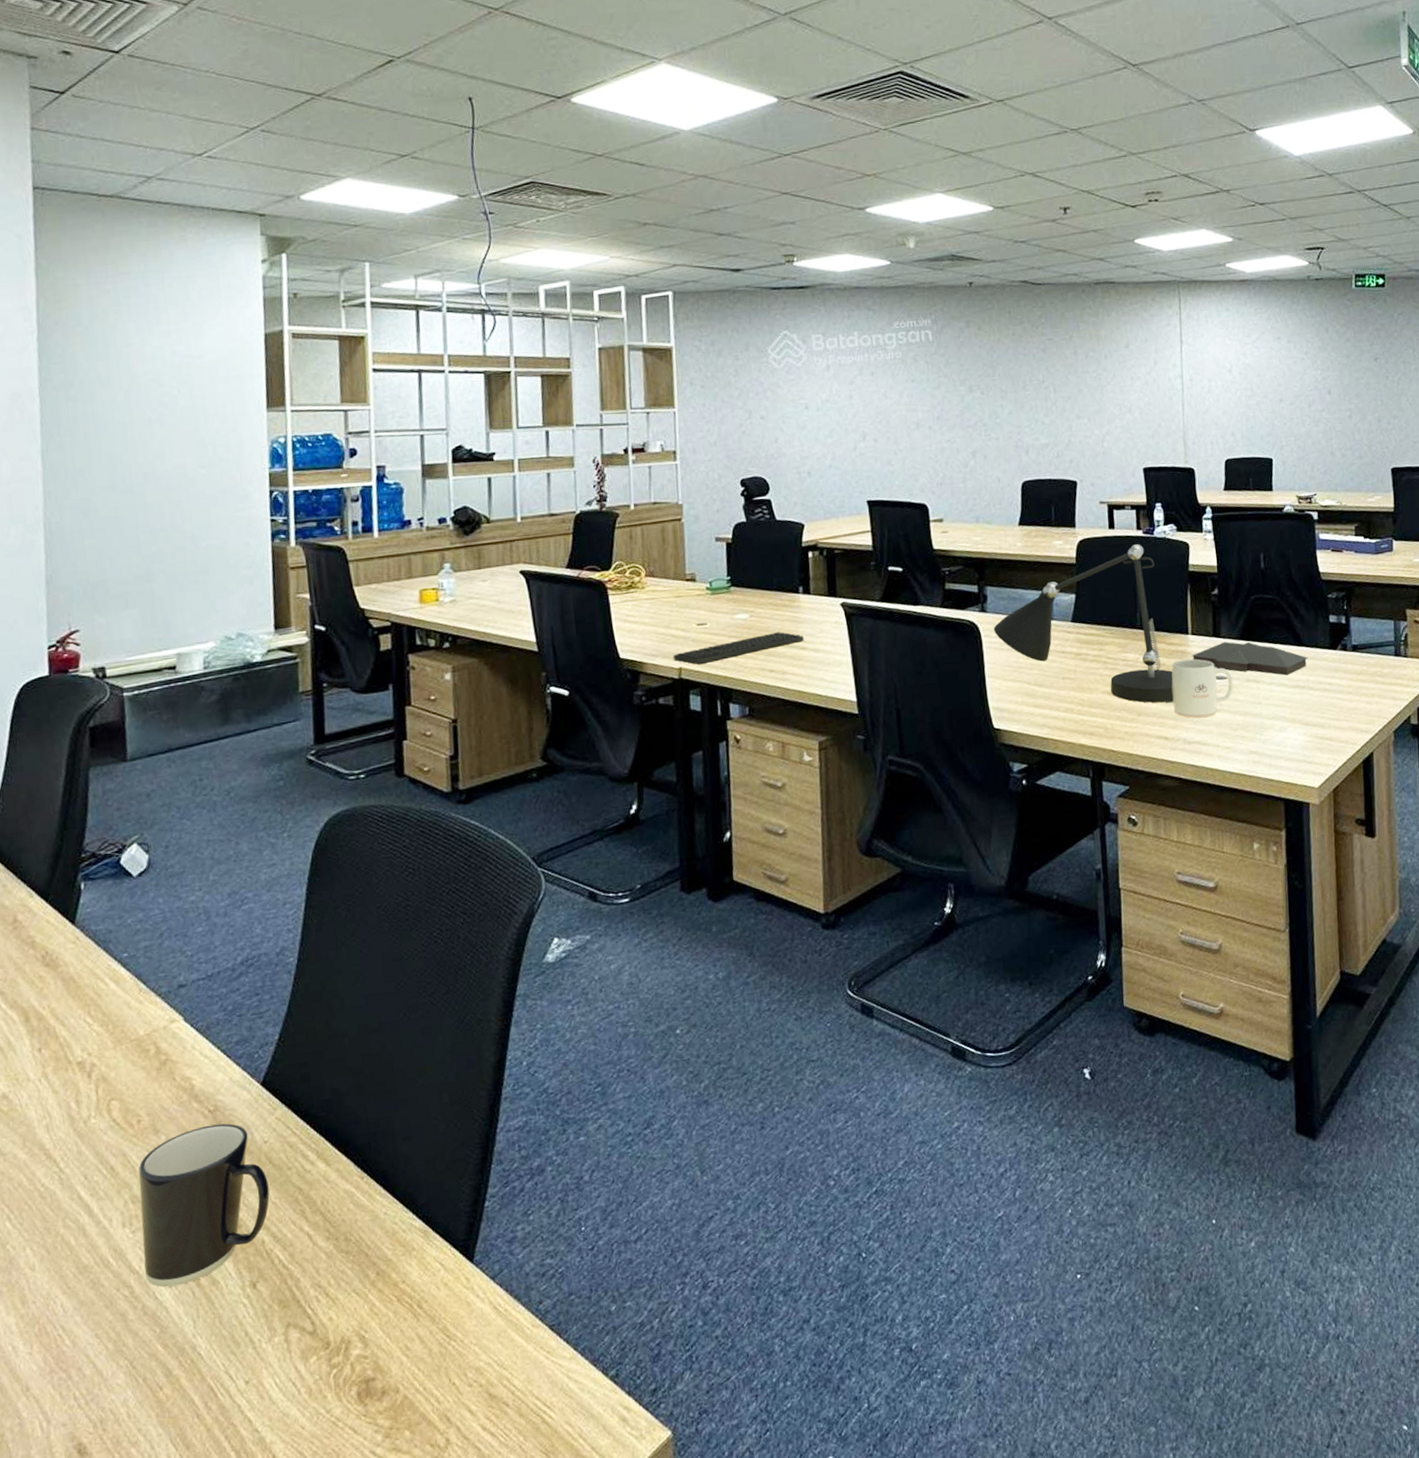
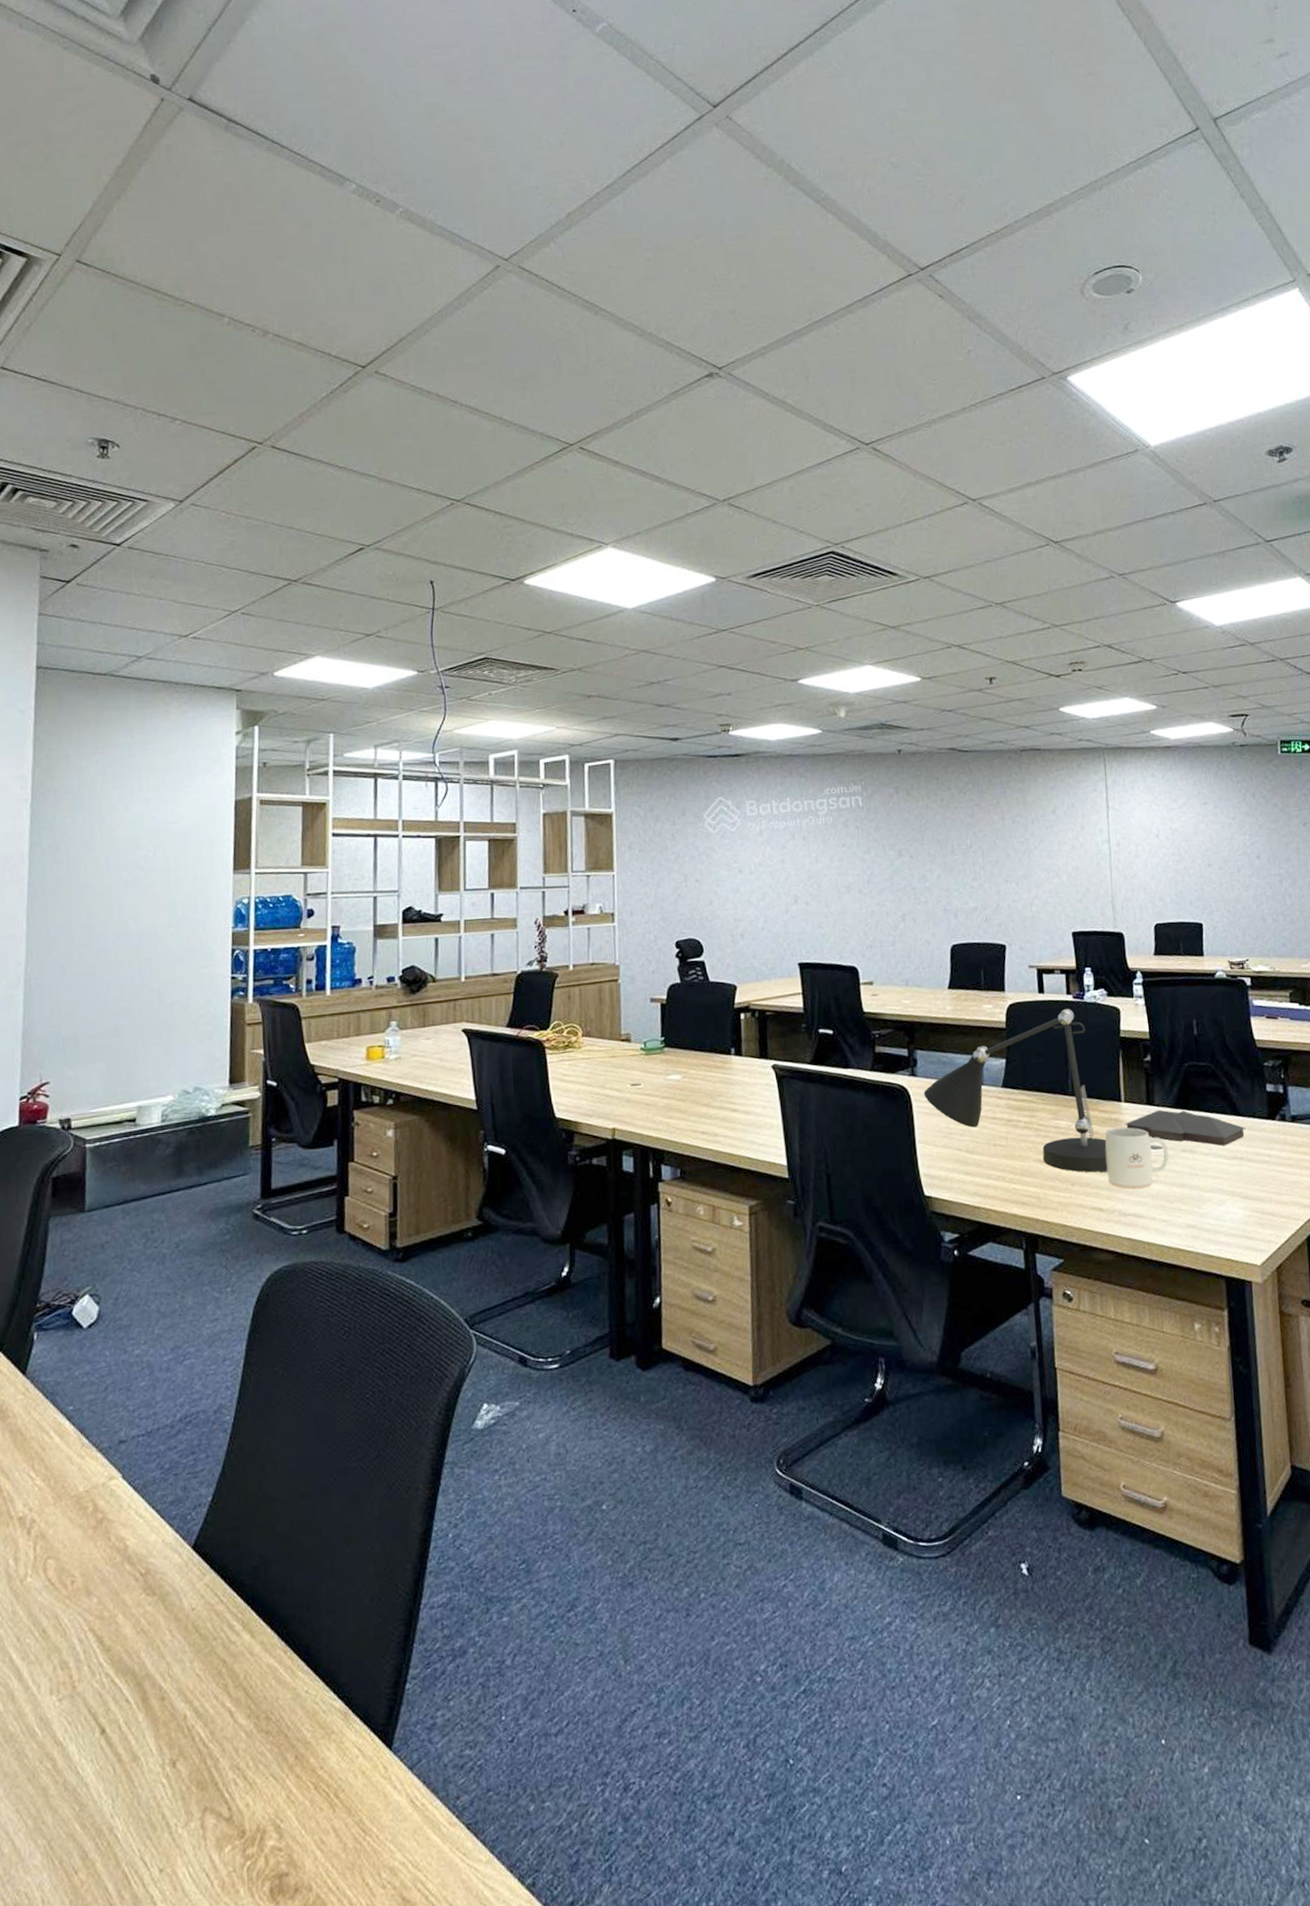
mug: present [138,1123,270,1288] -> none [68,1587,194,1762]
computer keyboard: present [673,632,804,664] -> none [607,1093,735,1125]

